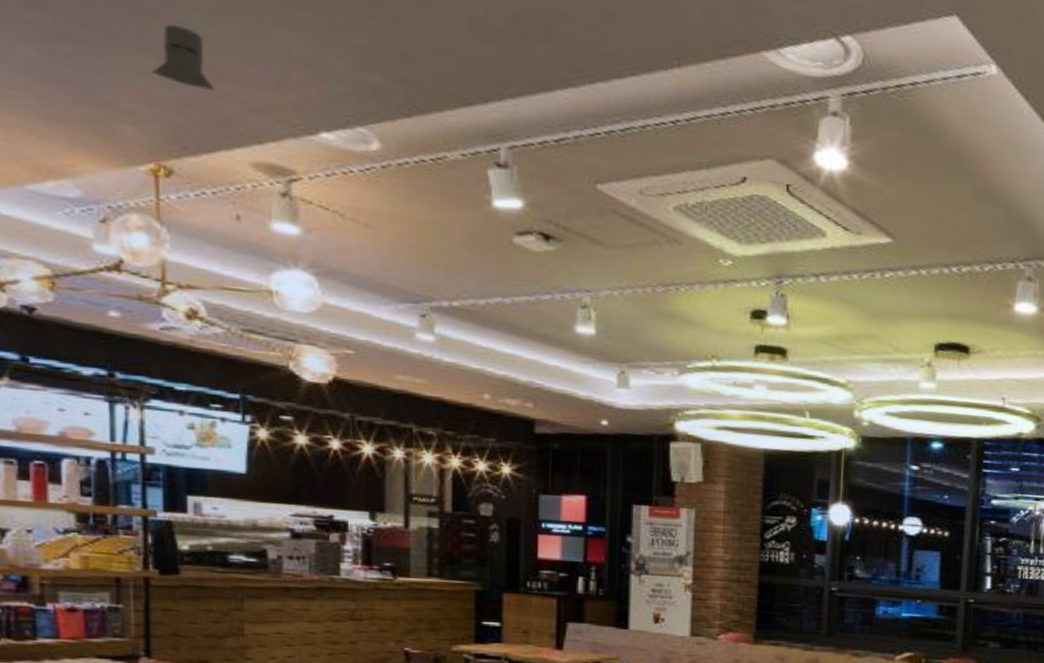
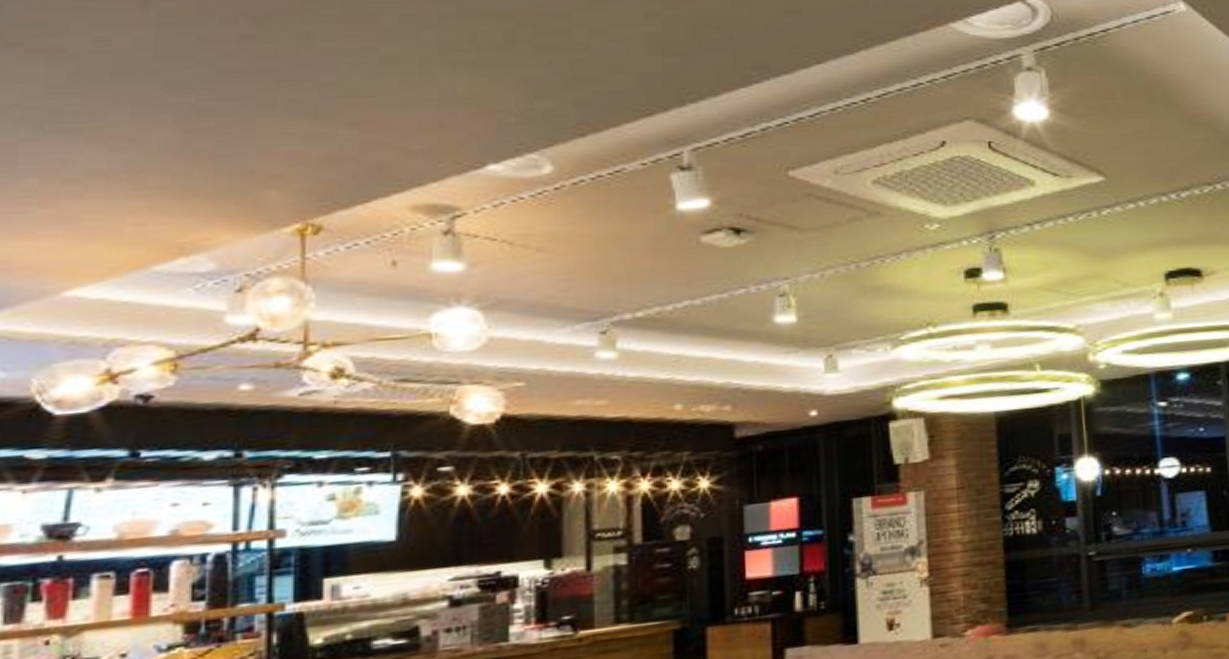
knight helmet: present [152,24,215,91] -> none [303,85,372,142]

